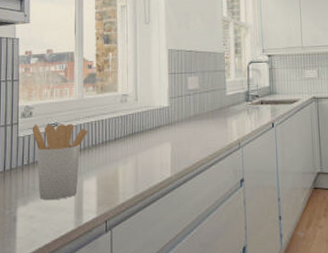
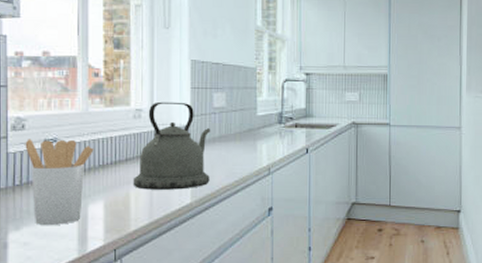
kettle: none [120,86,187,166] -> present [133,101,211,190]

